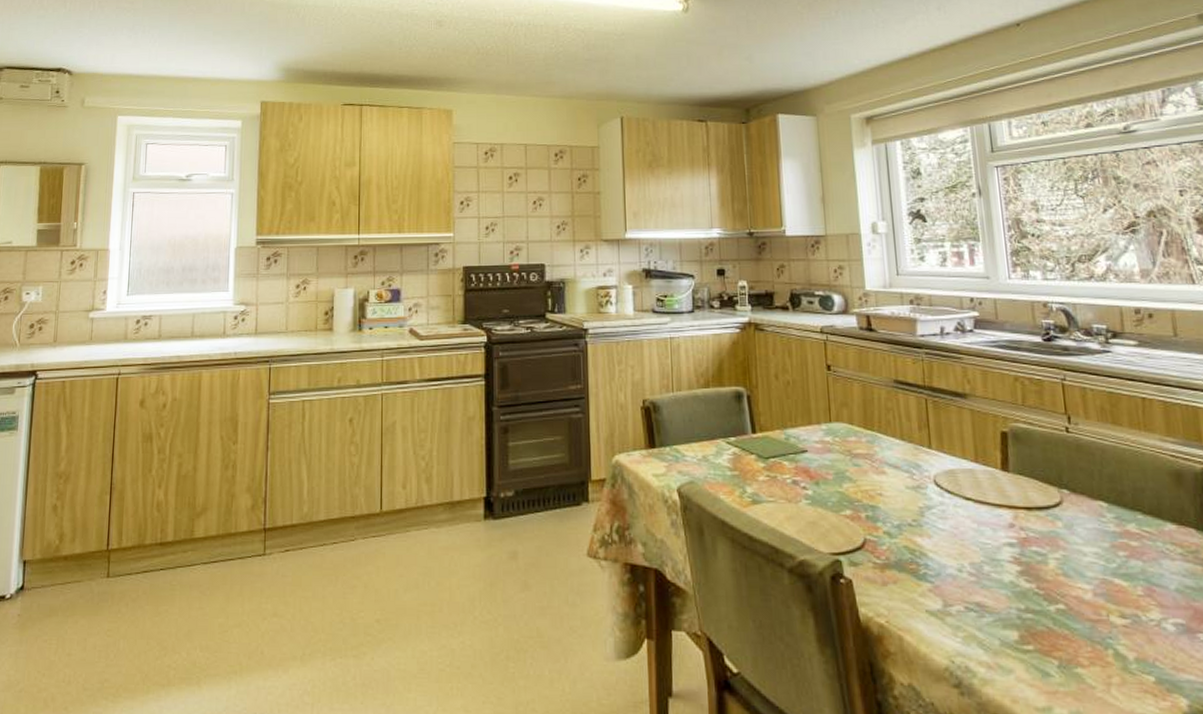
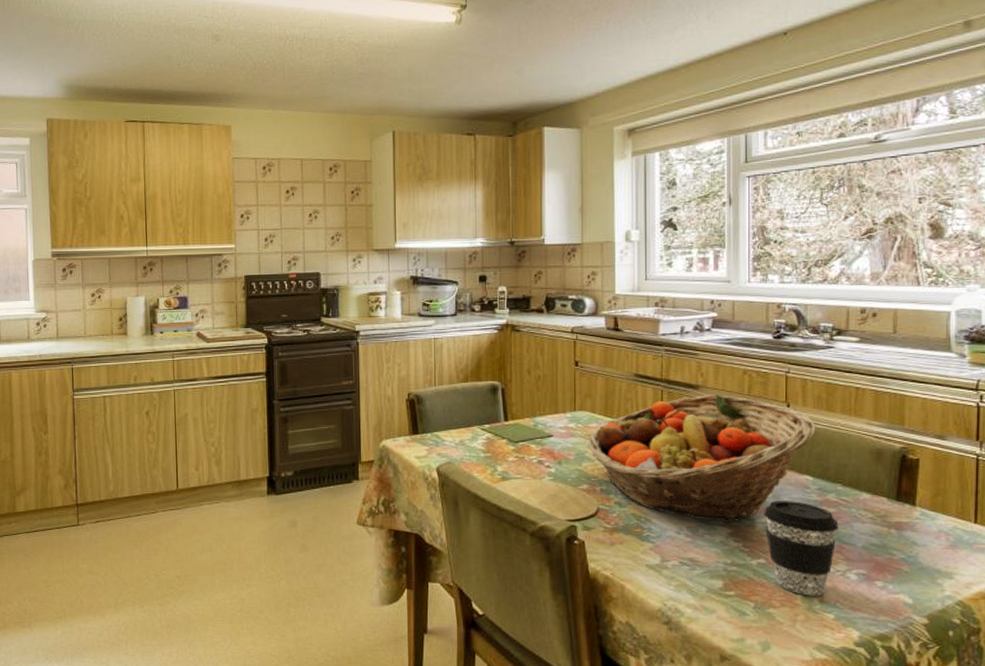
fruit basket: none [847,405,1104,558] -> present [587,395,816,523]
coffee cup: none [1056,532,1145,652] -> present [764,501,839,596]

